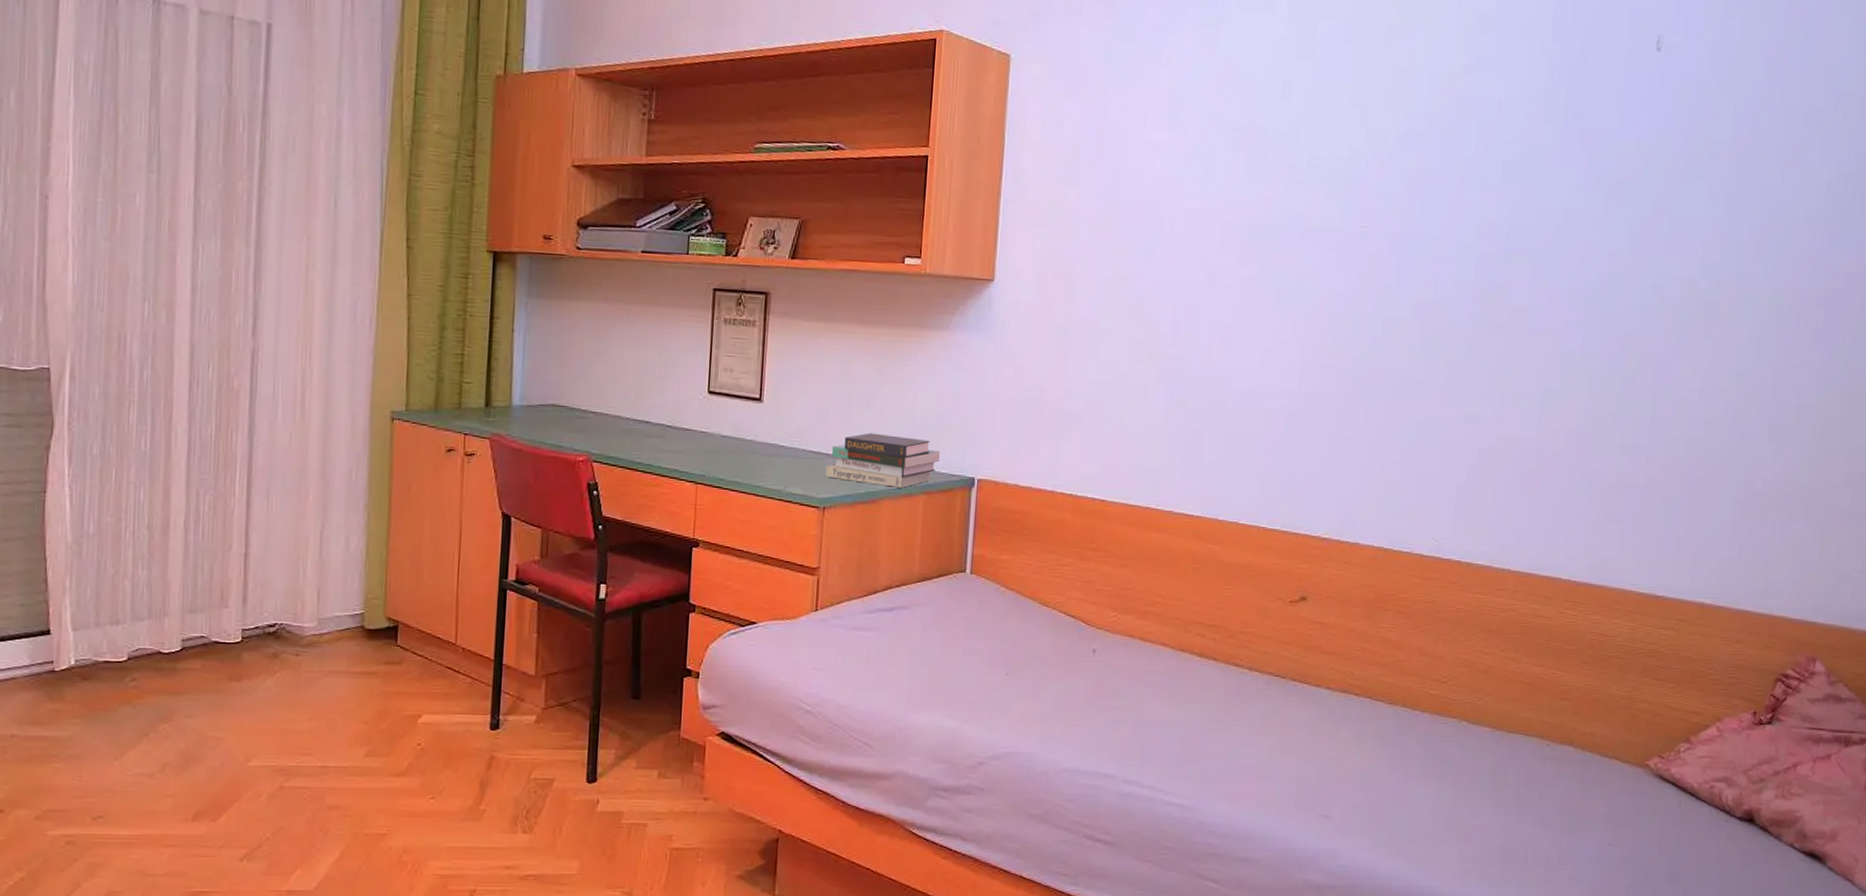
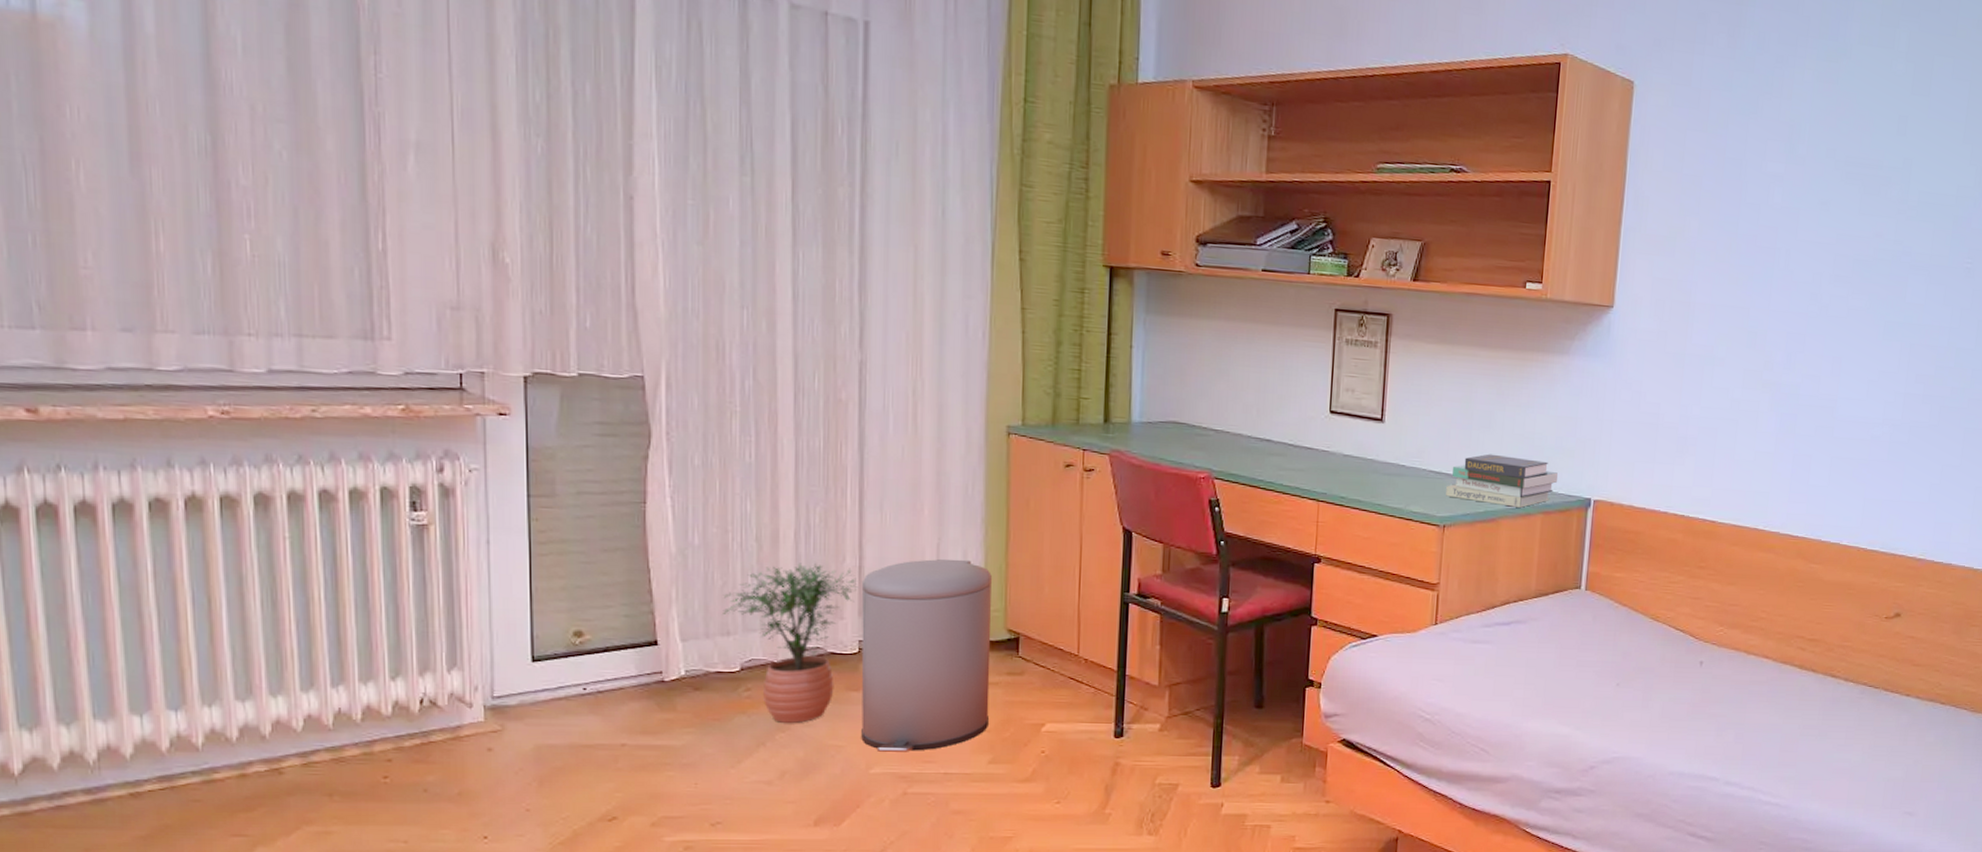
potted plant: none [113,551,243,714] -> present [723,563,858,723]
pedal bin: none [241,545,373,745] -> present [861,558,992,753]

